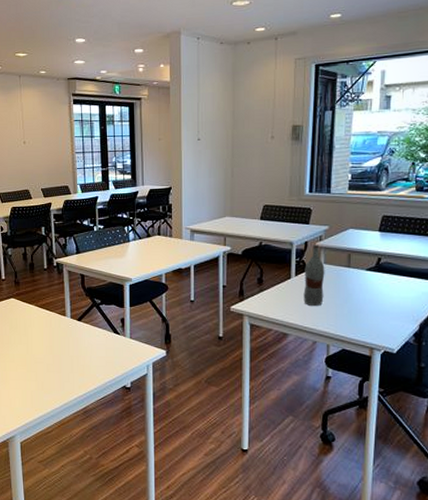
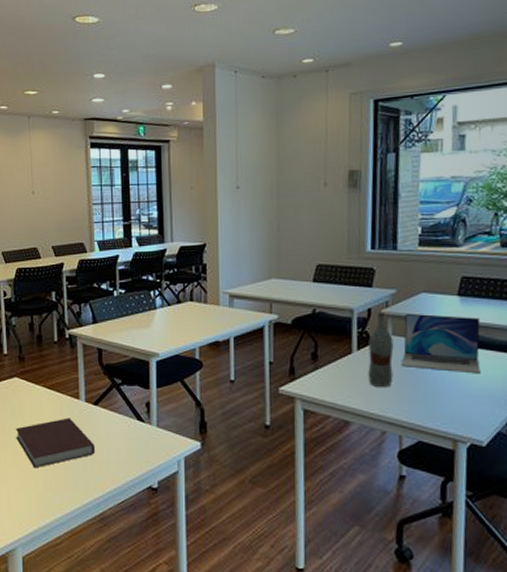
notebook: none [12,331,80,372] -> present [15,417,96,468]
laptop: none [330,245,396,295] -> present [401,313,481,374]

